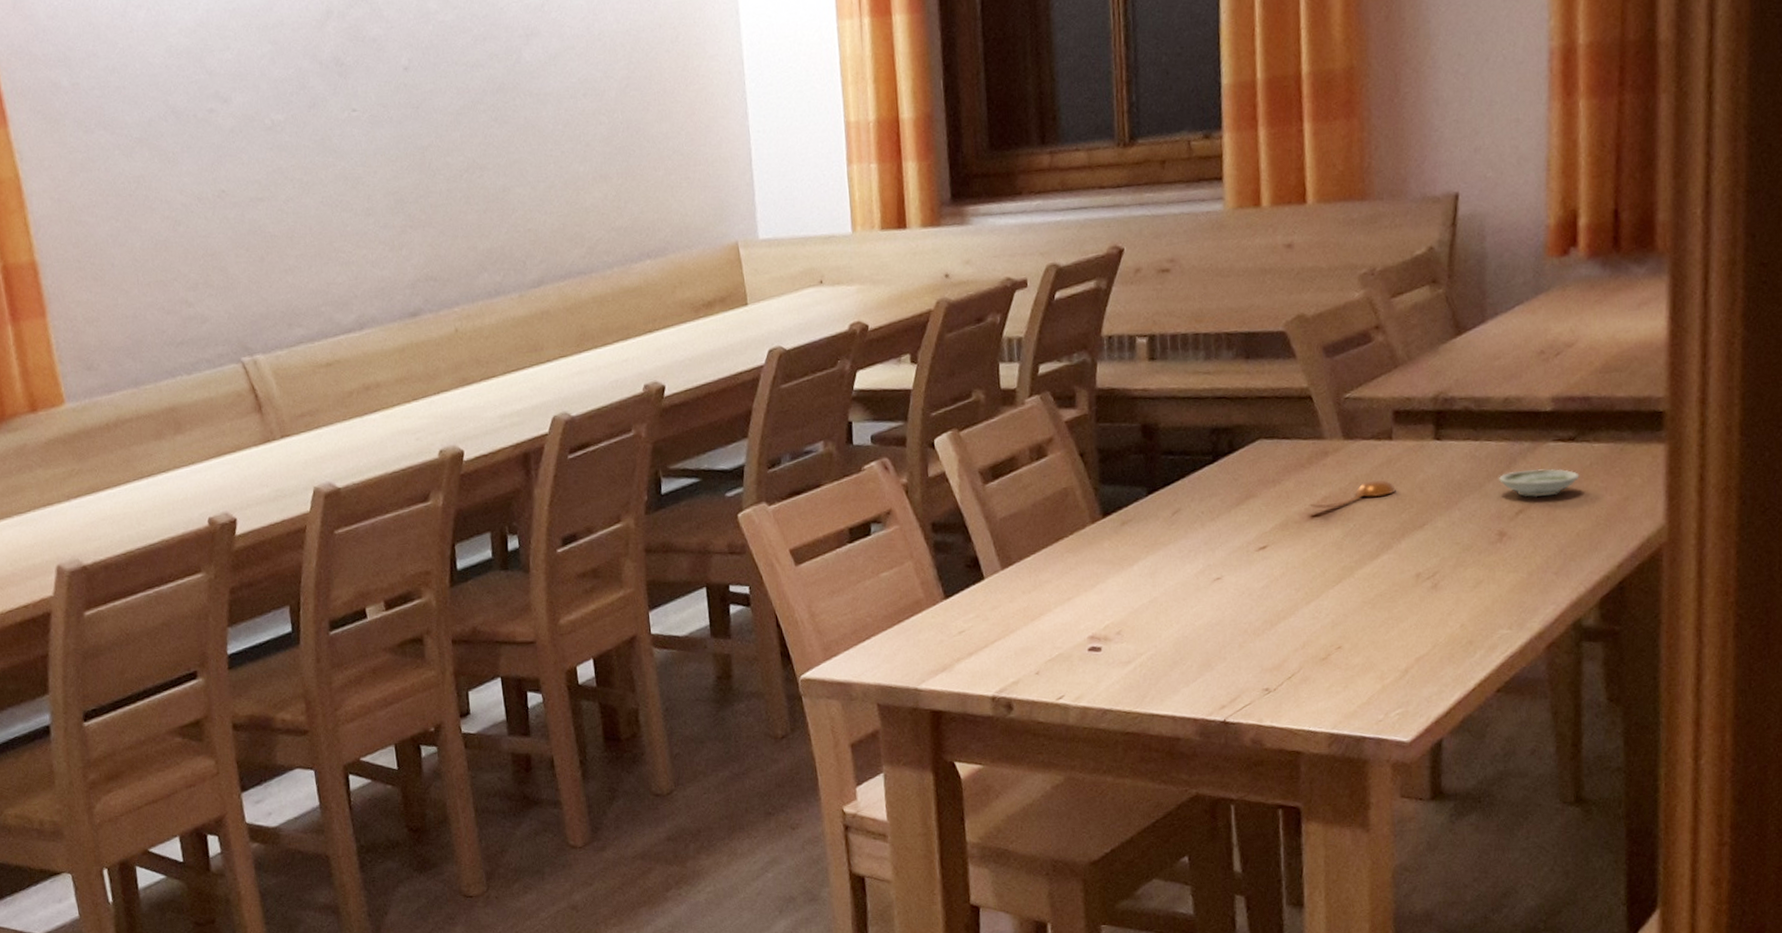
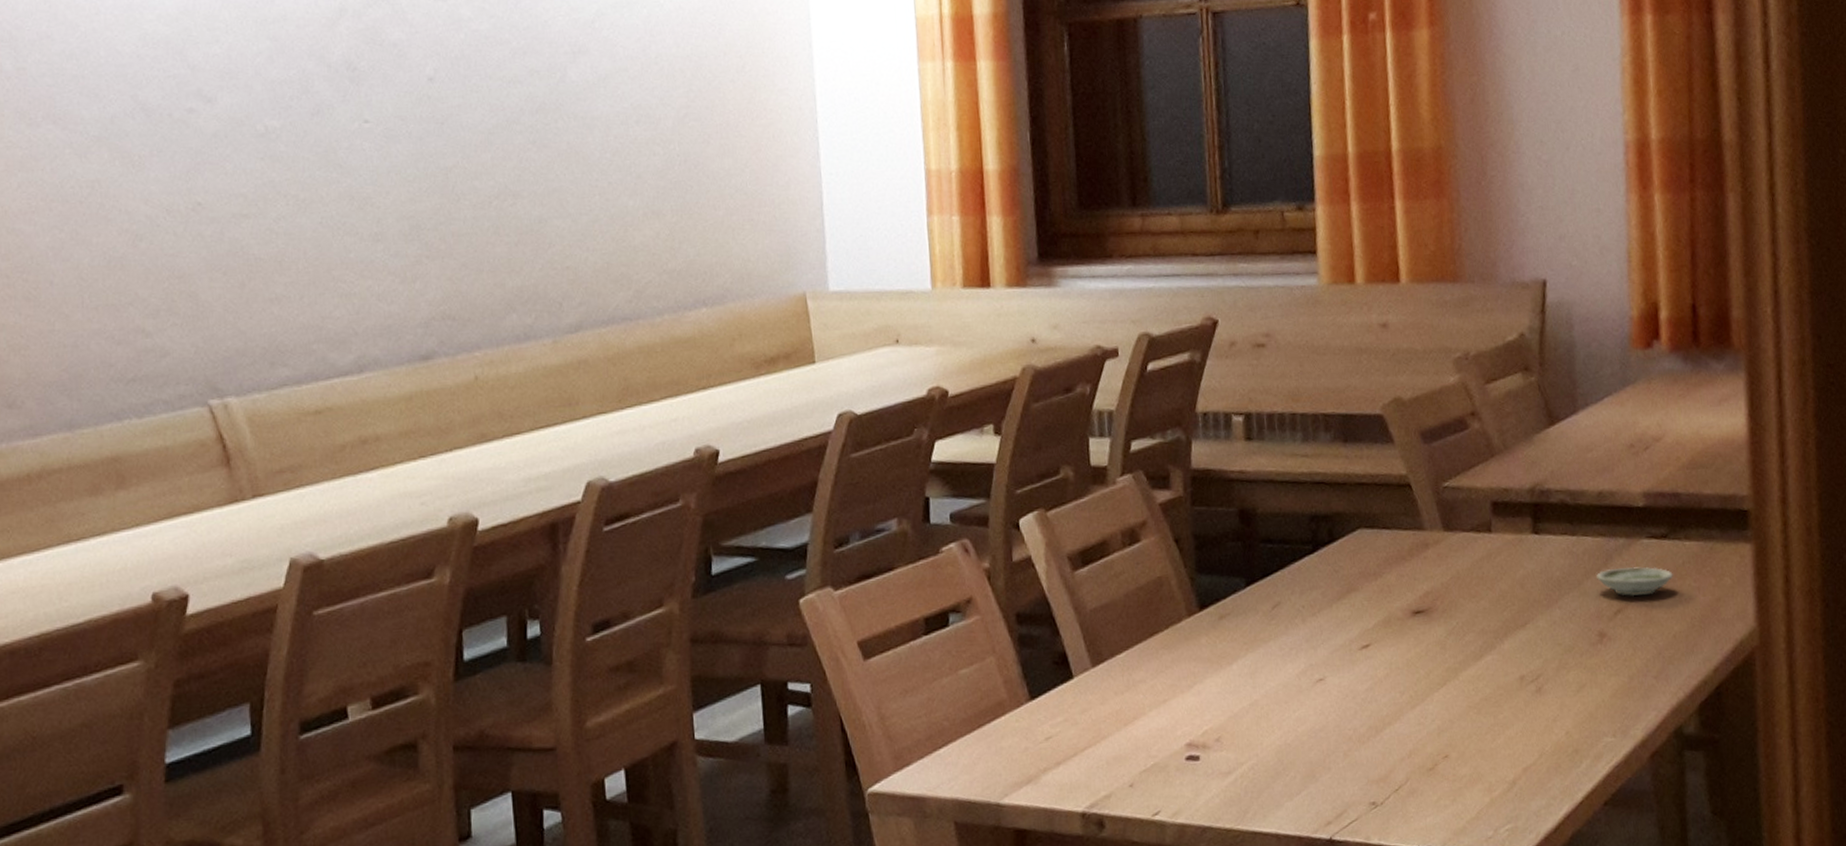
spoon: present [1309,479,1396,509] -> none [1412,574,1497,605]

